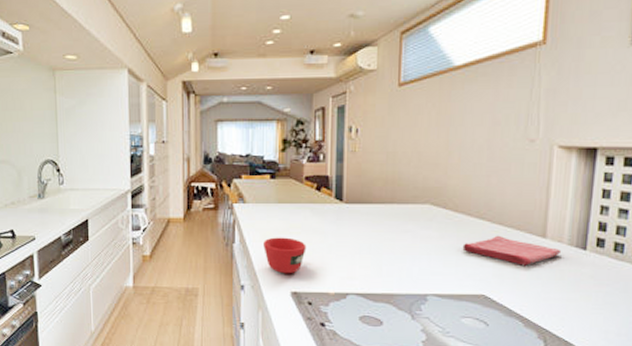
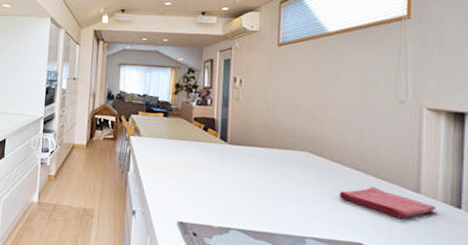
cup: present [263,237,307,274] -> none [154,169,193,205]

